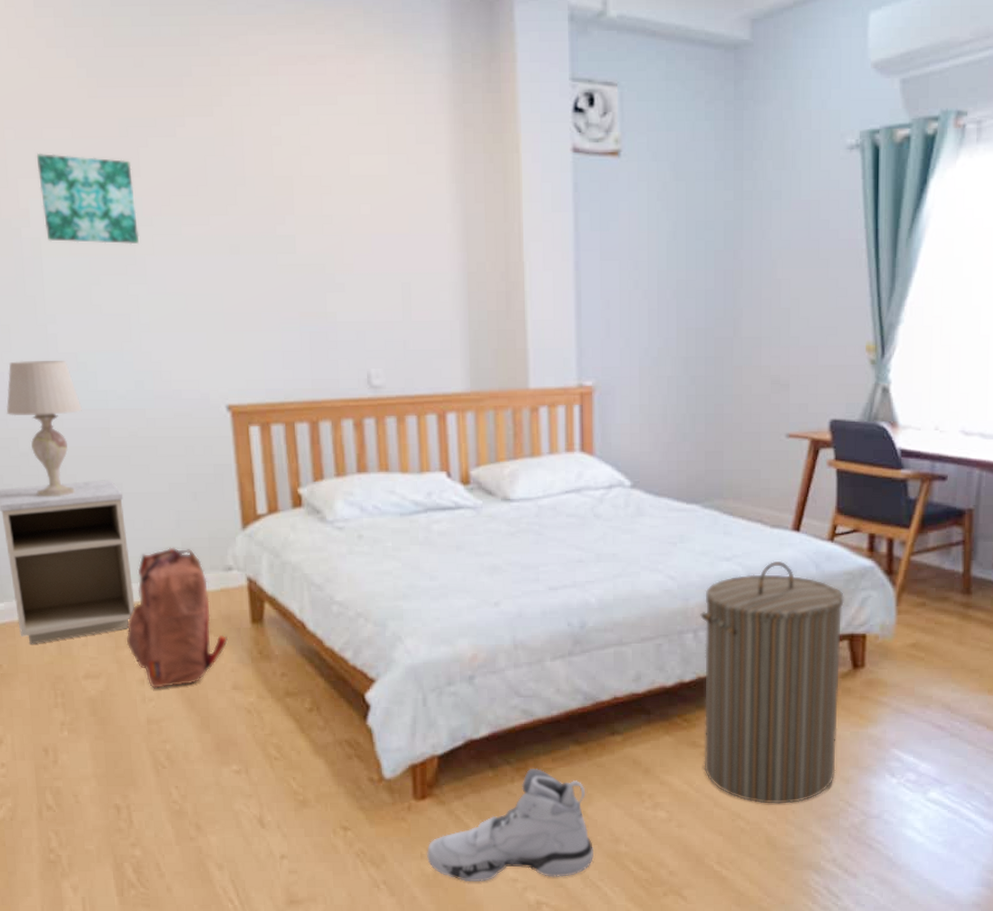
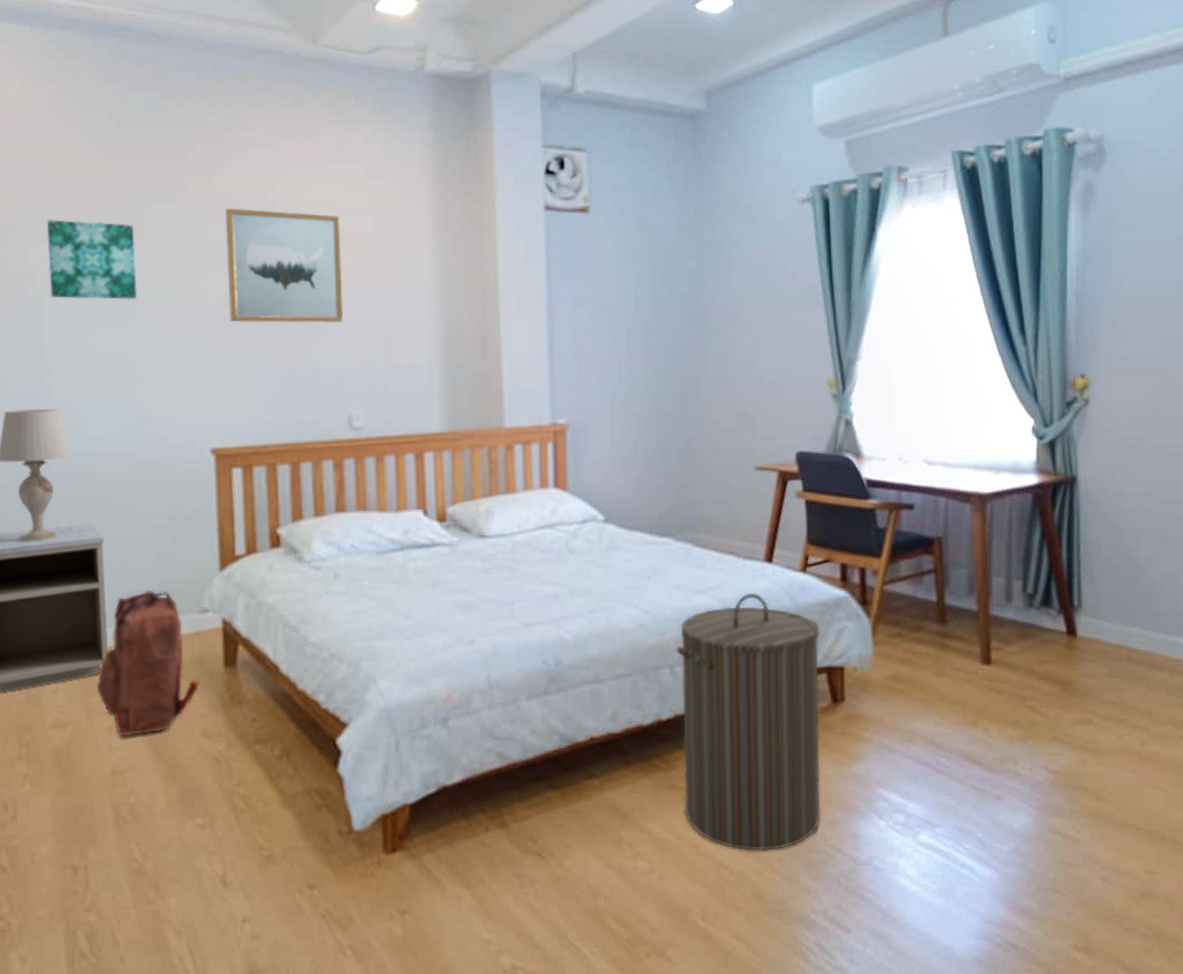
wall art: none [228,144,359,273] -> present [226,208,344,323]
sneaker: present [426,769,595,882] -> none [395,817,573,945]

